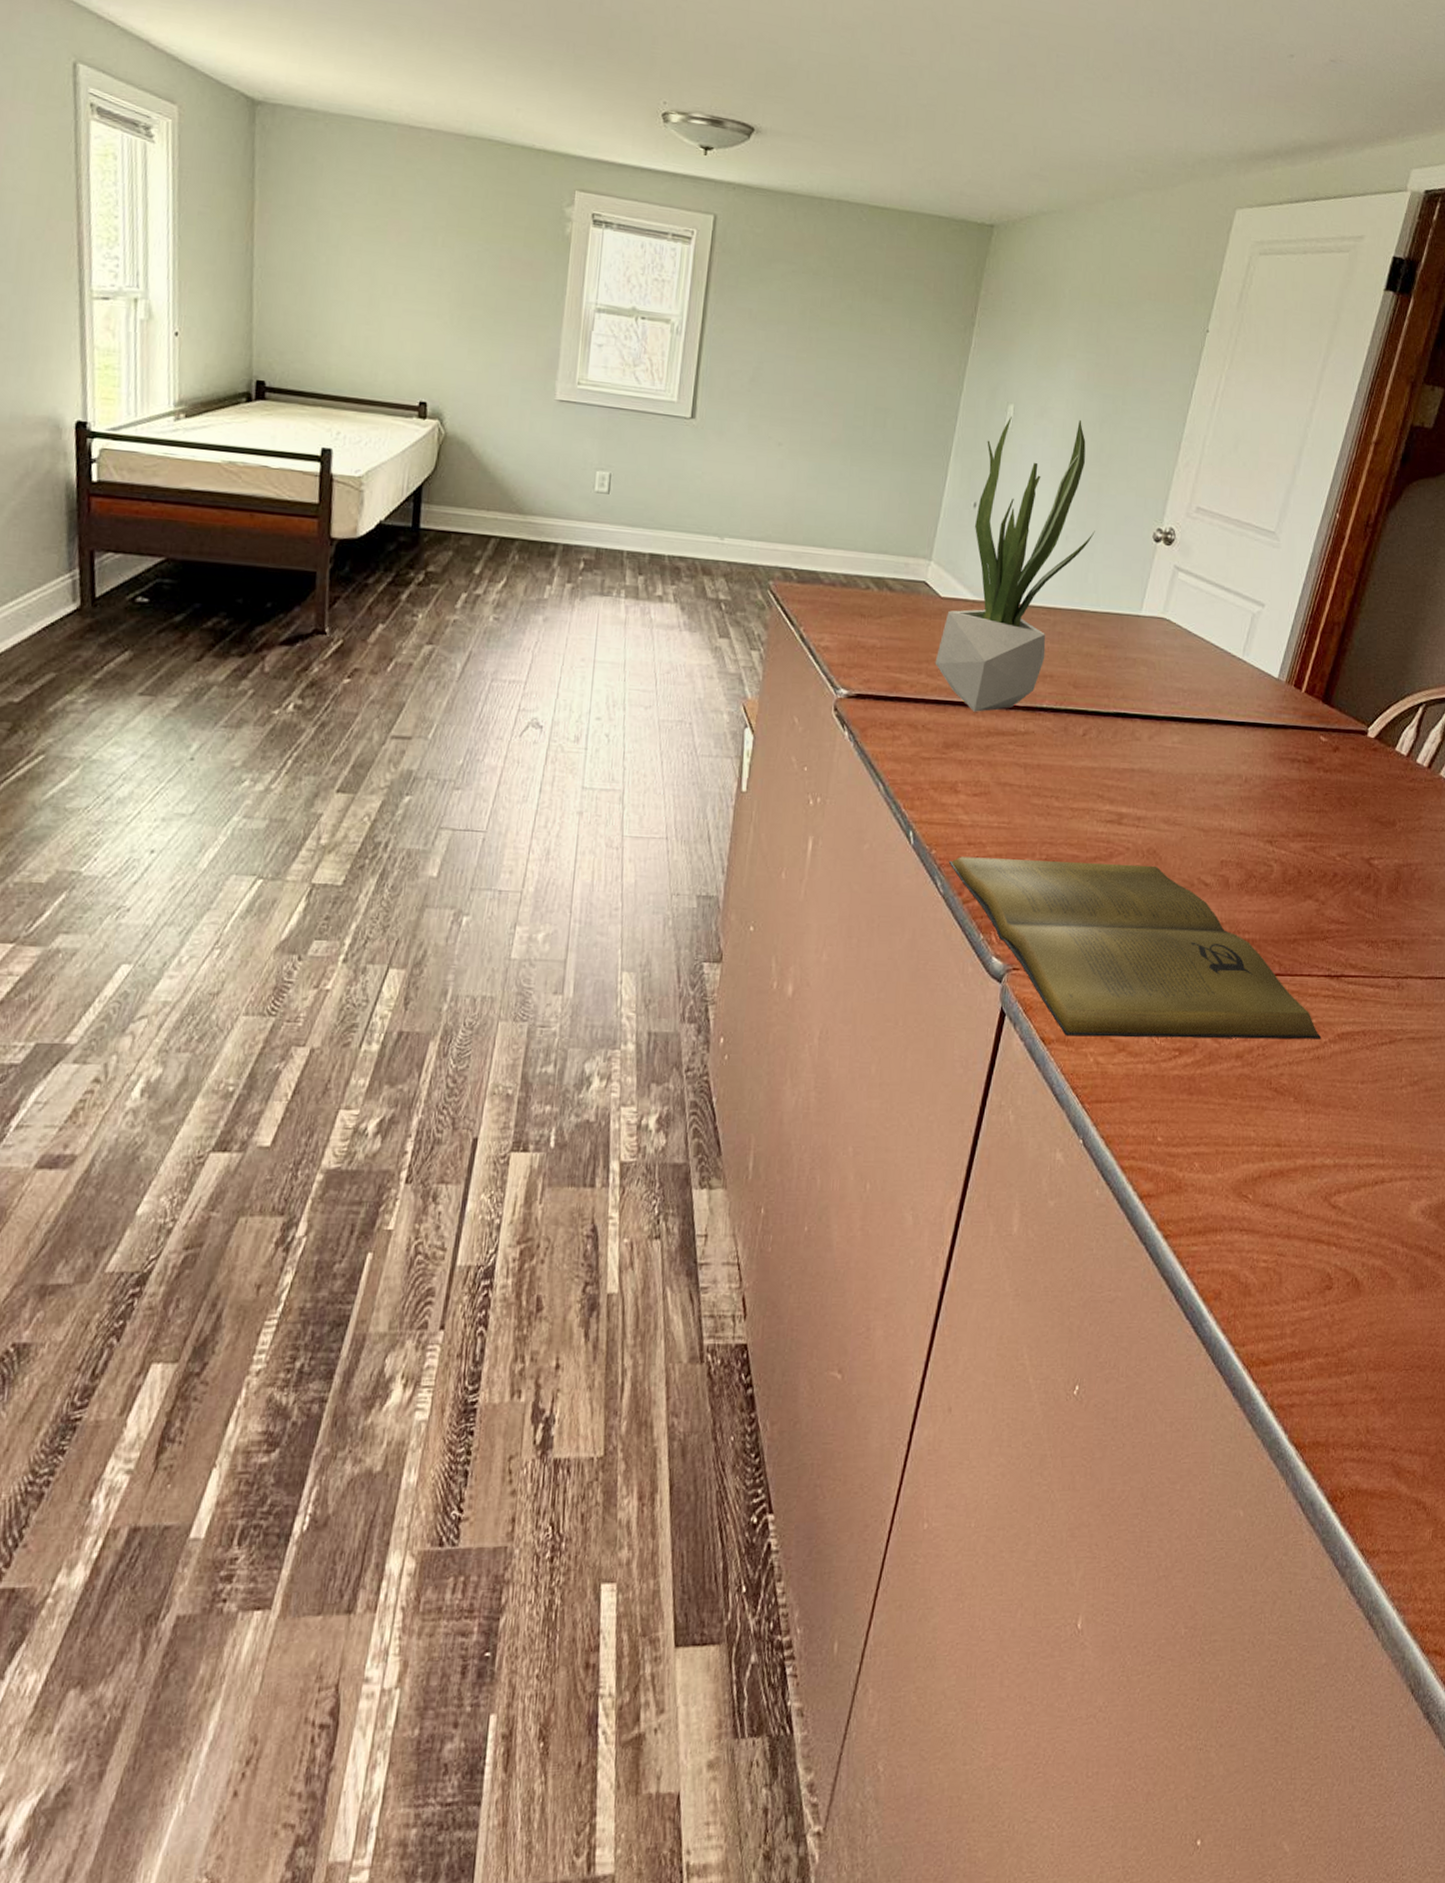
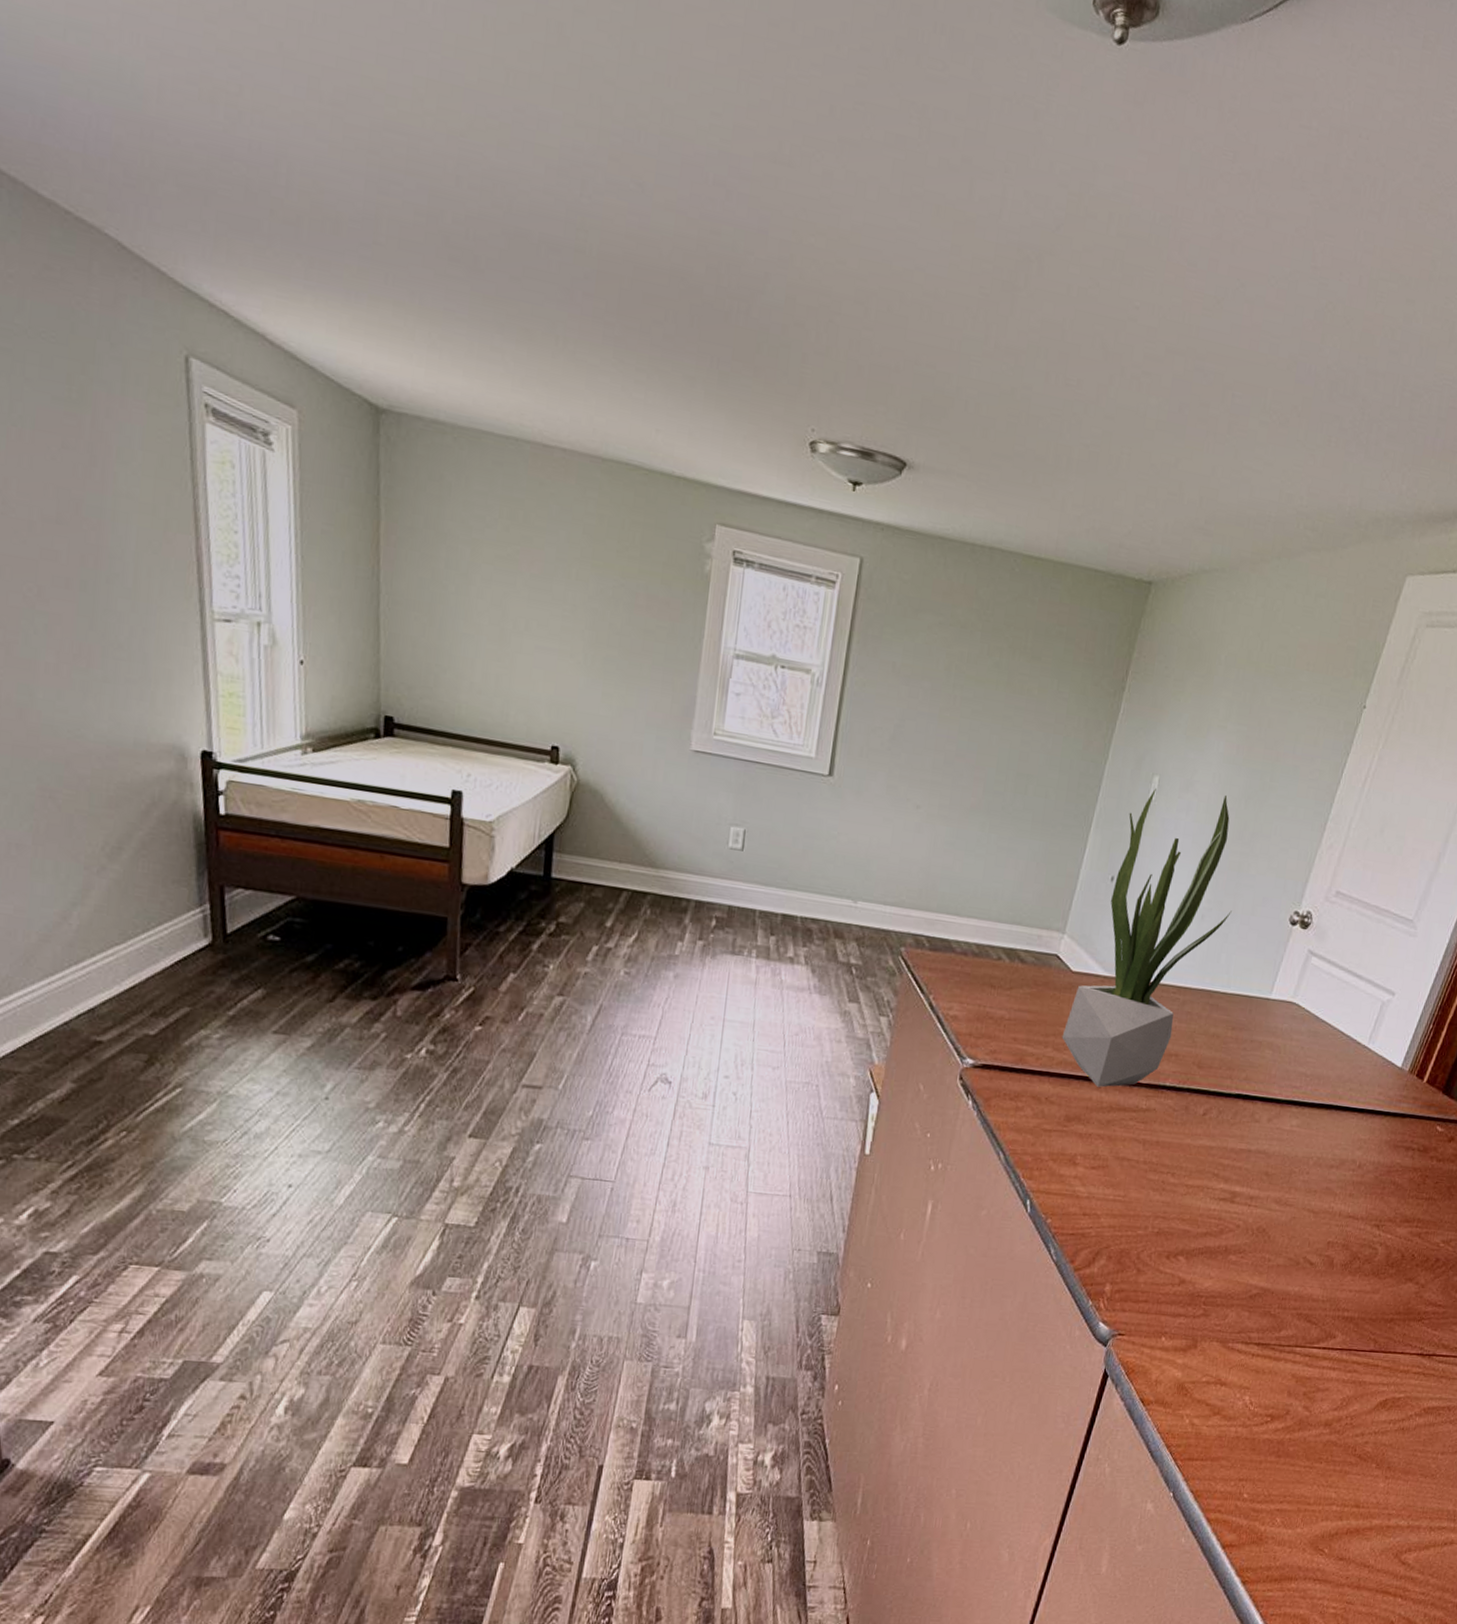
book: present [948,856,1322,1039] -> none [1063,1226,1408,1412]

